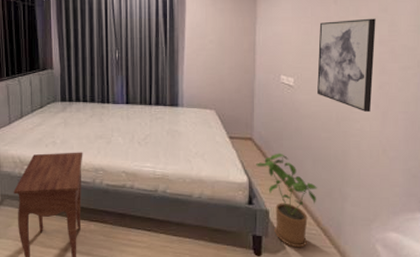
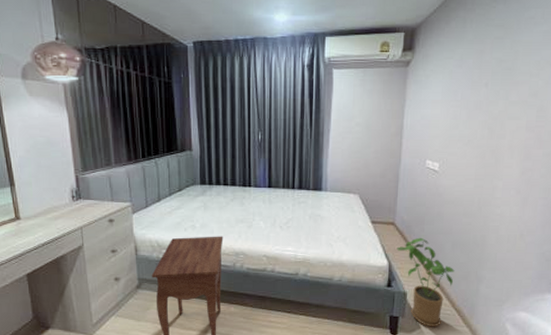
wall art: present [317,18,376,113] -> none [461,103,525,198]

